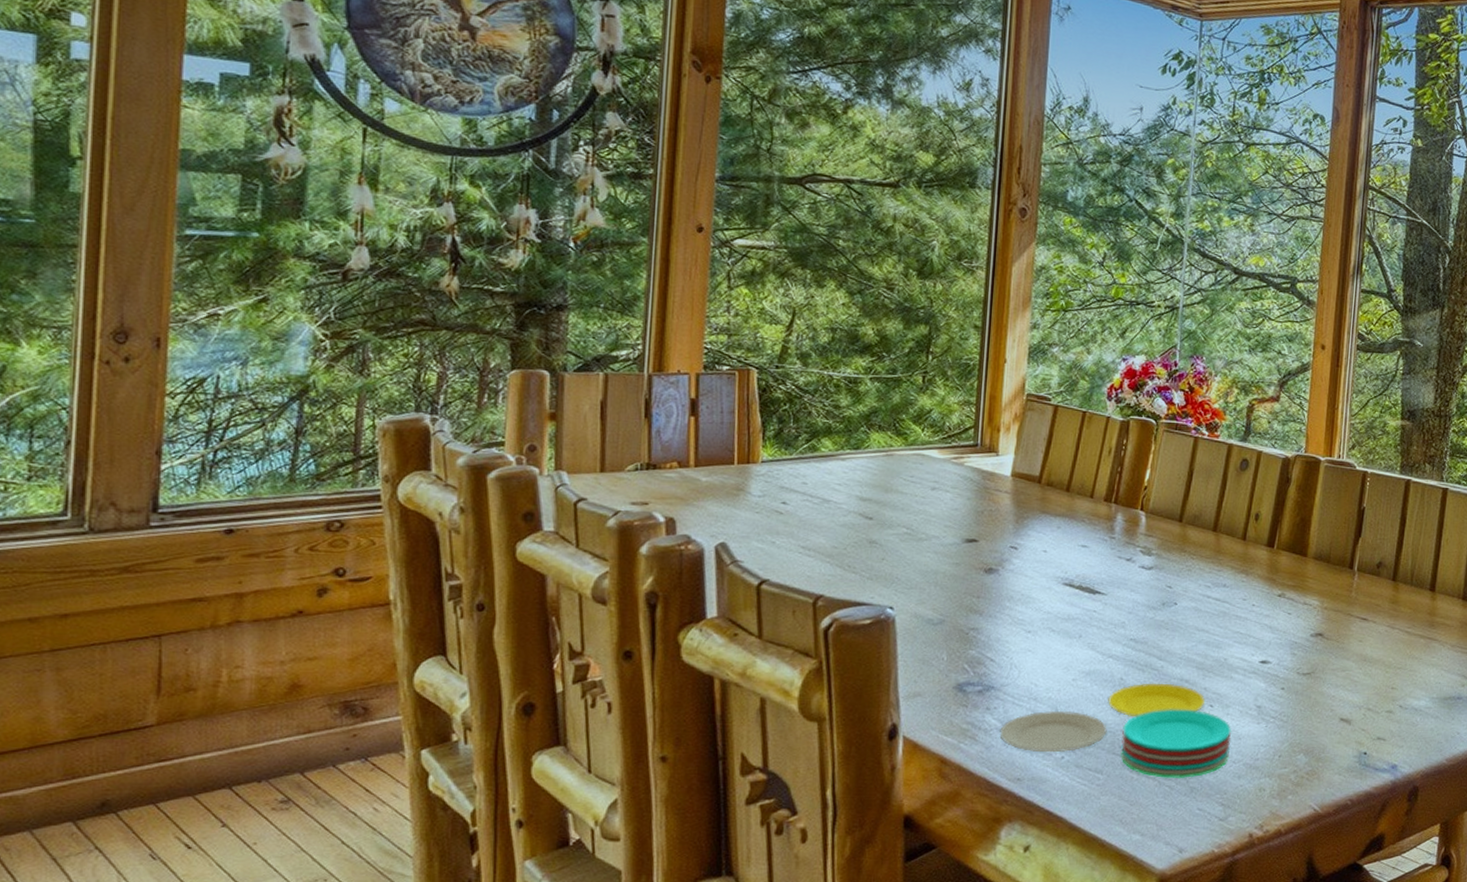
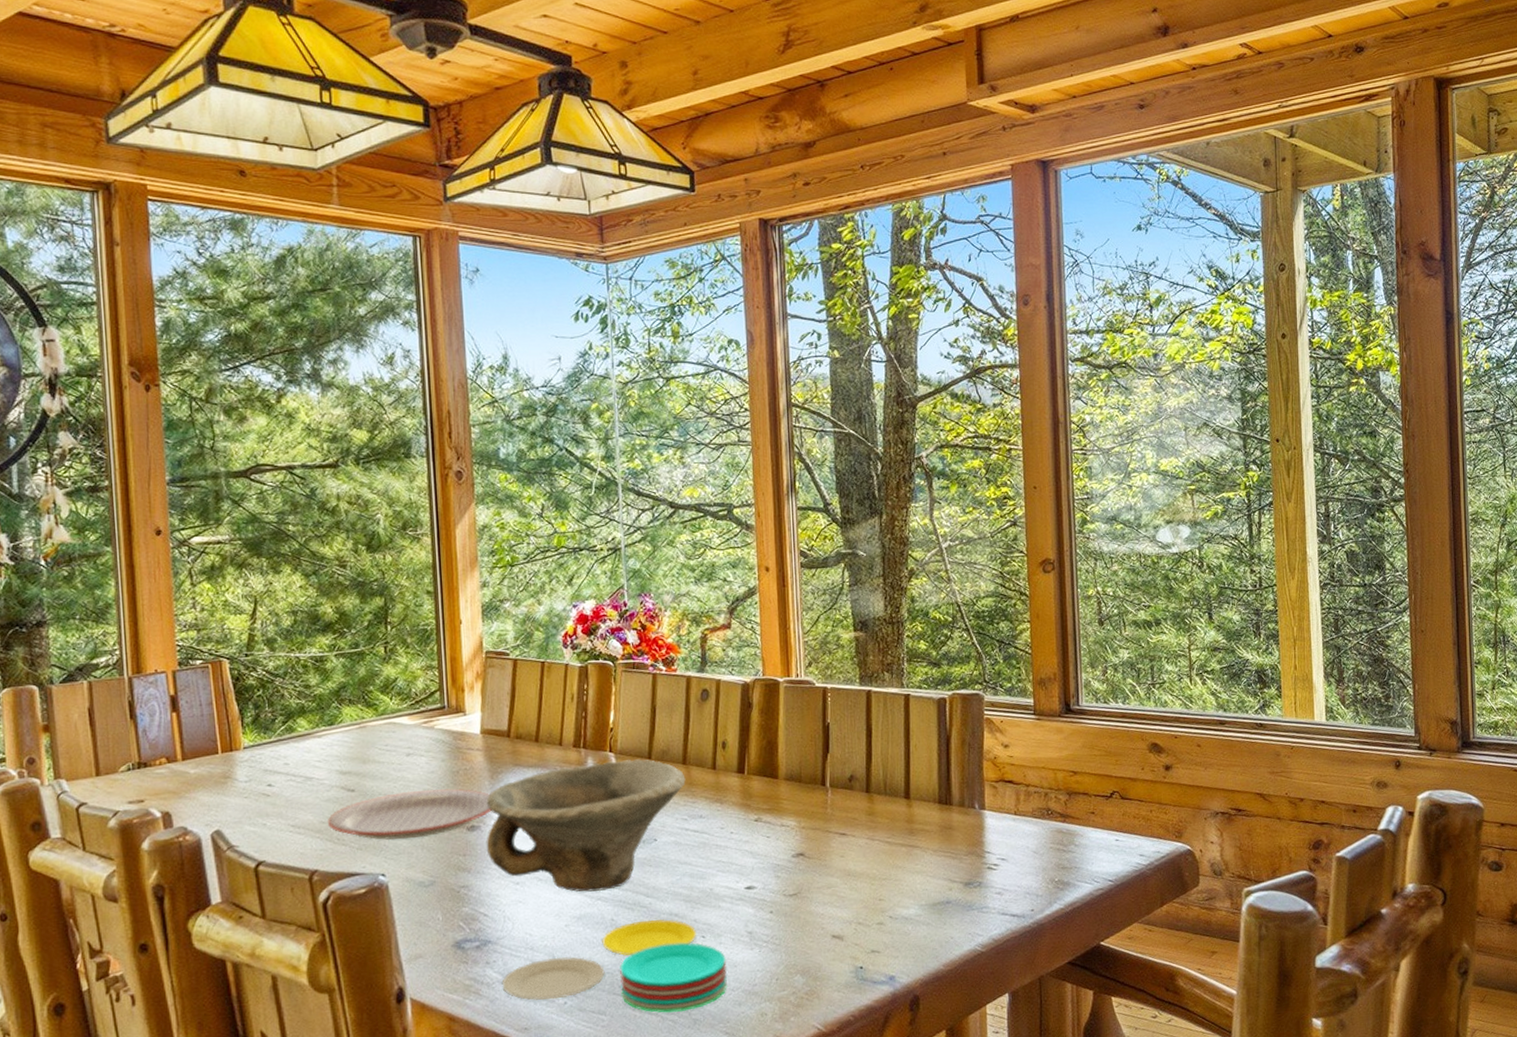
plate: none [840,525,1012,574] -> present [328,788,492,841]
bowl: none [1001,520,1214,649] -> present [486,759,686,892]

